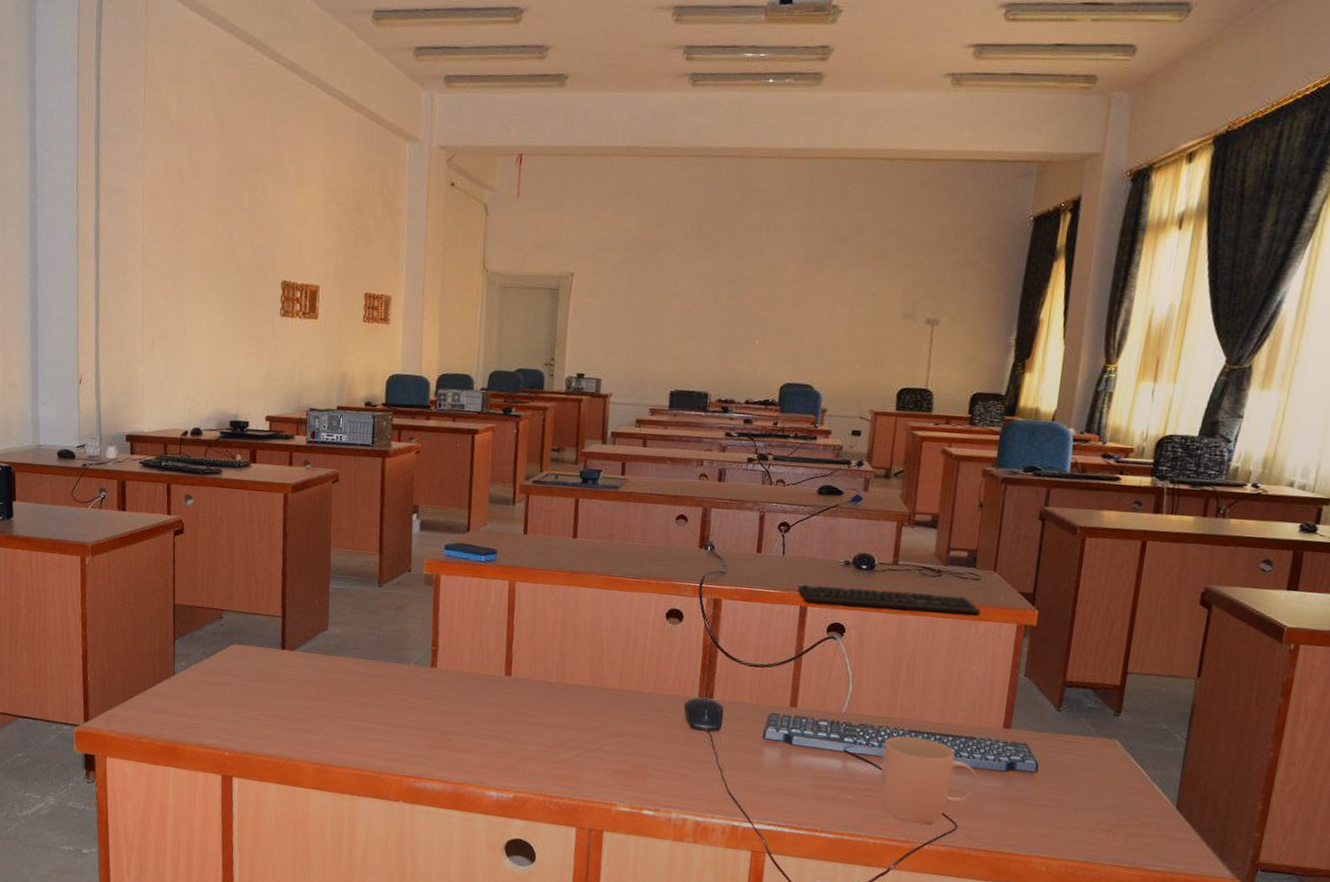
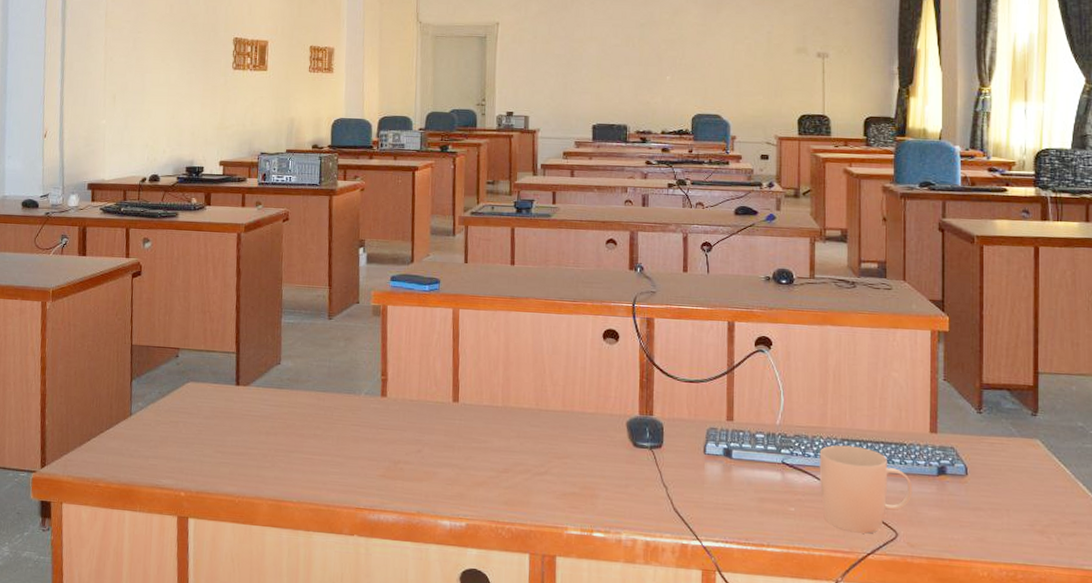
computer keyboard: present [797,585,981,616] -> none [724,301,896,324]

